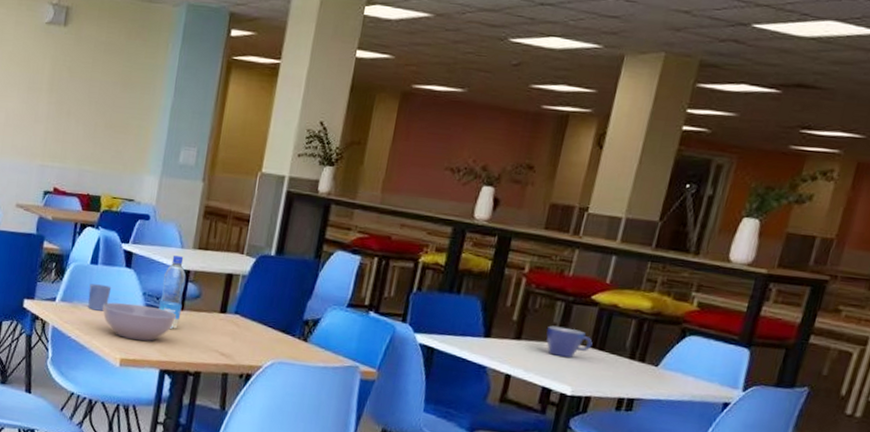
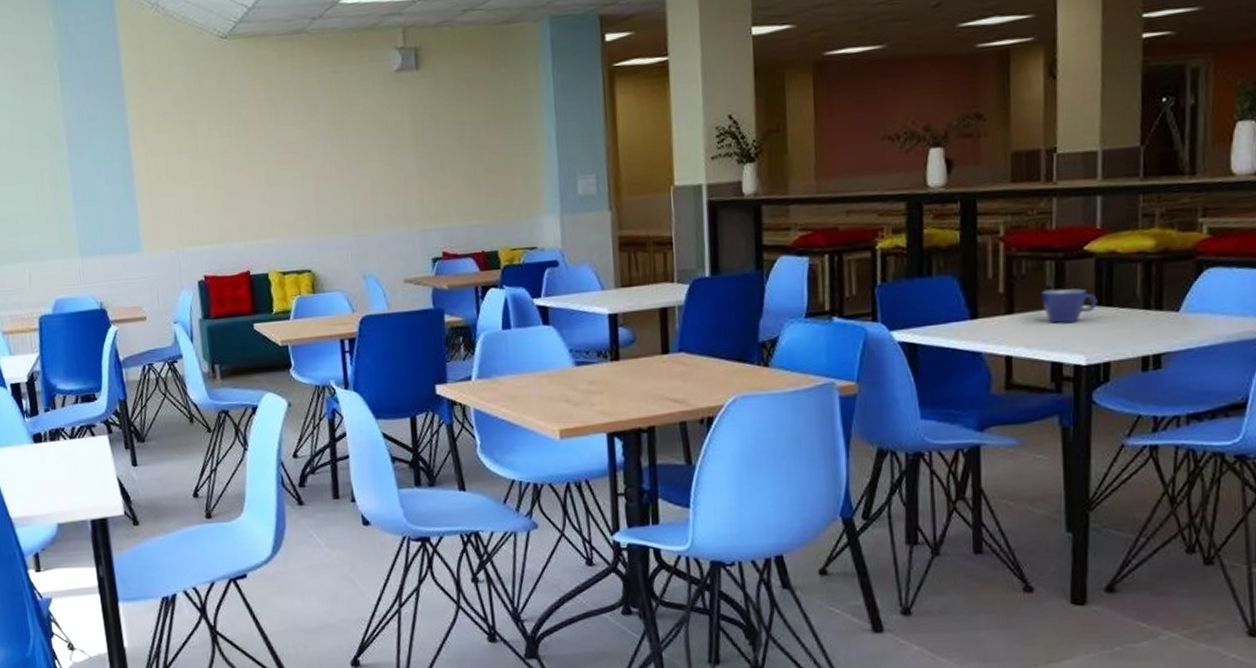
cup: present [88,283,112,312] -> none [506,350,533,382]
bowl: present [102,302,177,341] -> none [525,363,614,406]
bottle: present [159,255,187,330] -> none [588,299,618,385]

